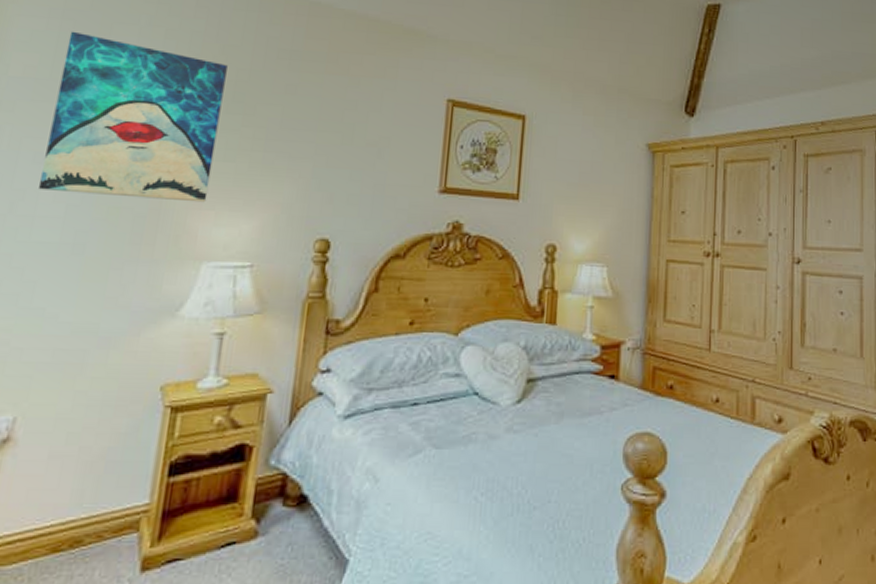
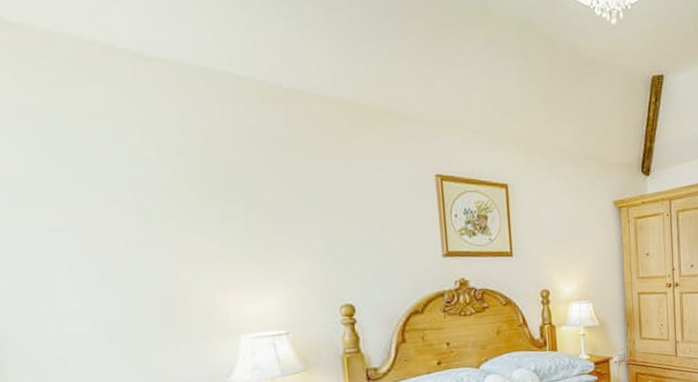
wall art: present [39,31,228,203] -> none [34,130,229,287]

